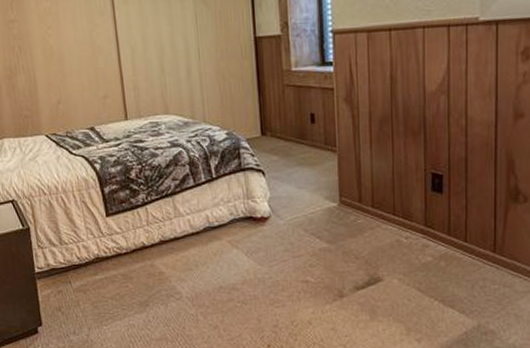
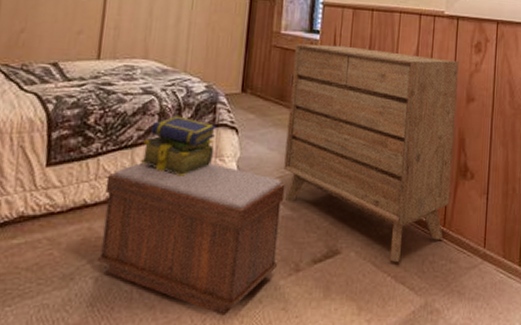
bench: none [156,205,322,334] -> present [97,162,285,316]
stack of books: none [181,164,245,218] -> present [139,115,217,176]
dresser: none [308,73,501,288] -> present [284,44,459,263]

